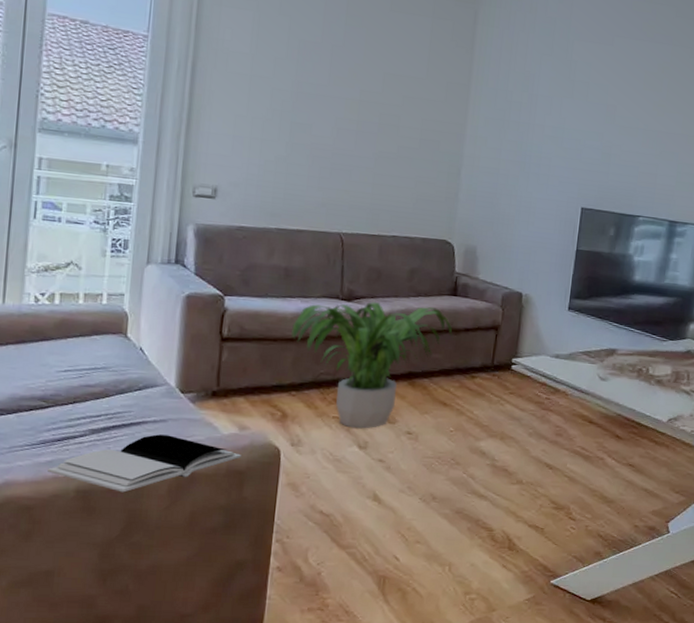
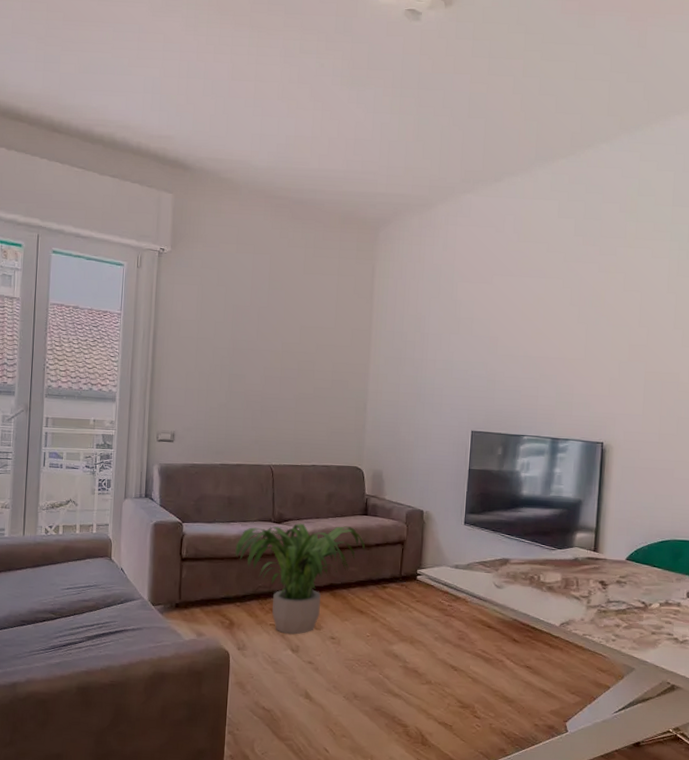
book: present [47,434,242,493] -> none [57,640,200,689]

